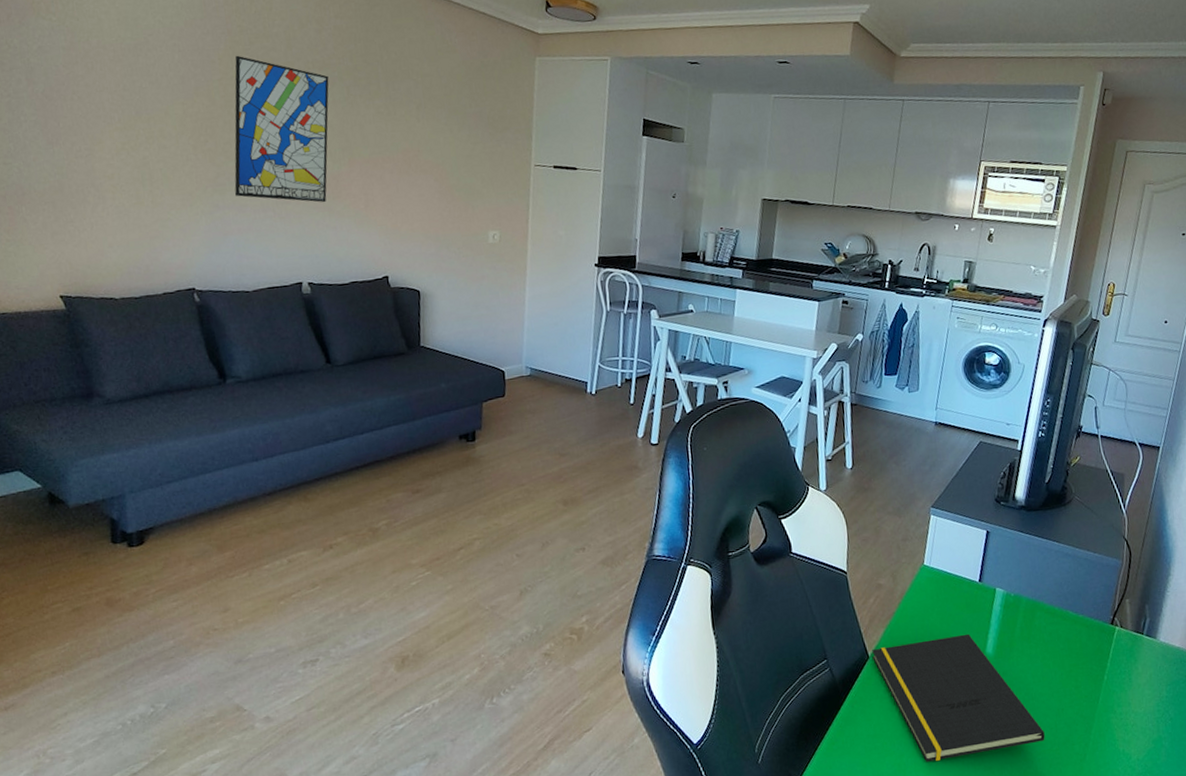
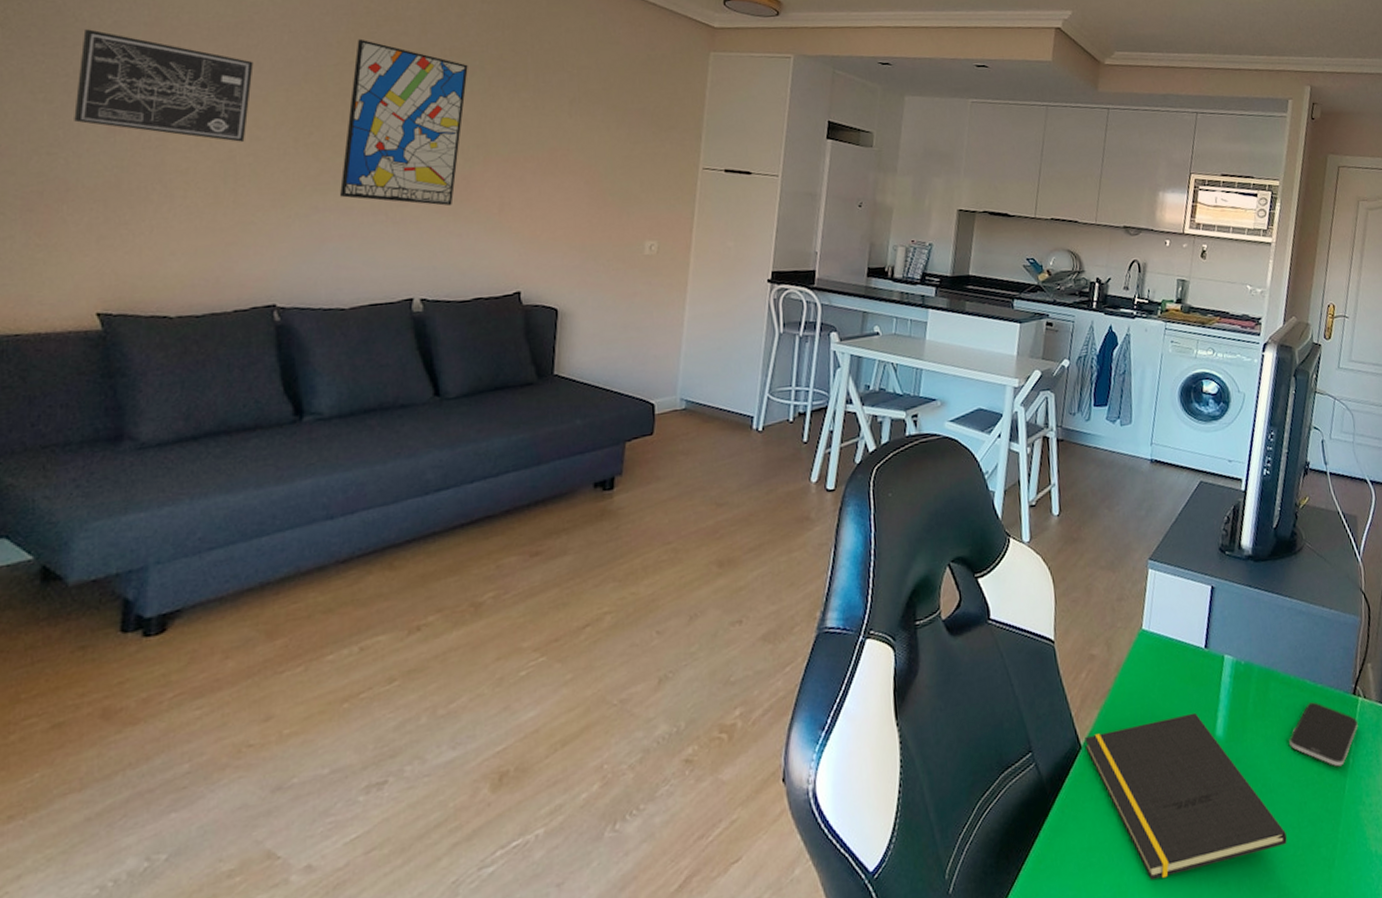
wall art: none [16,54,155,150] -> present [74,29,254,142]
smartphone: none [1051,629,1114,682] -> present [1289,702,1358,767]

